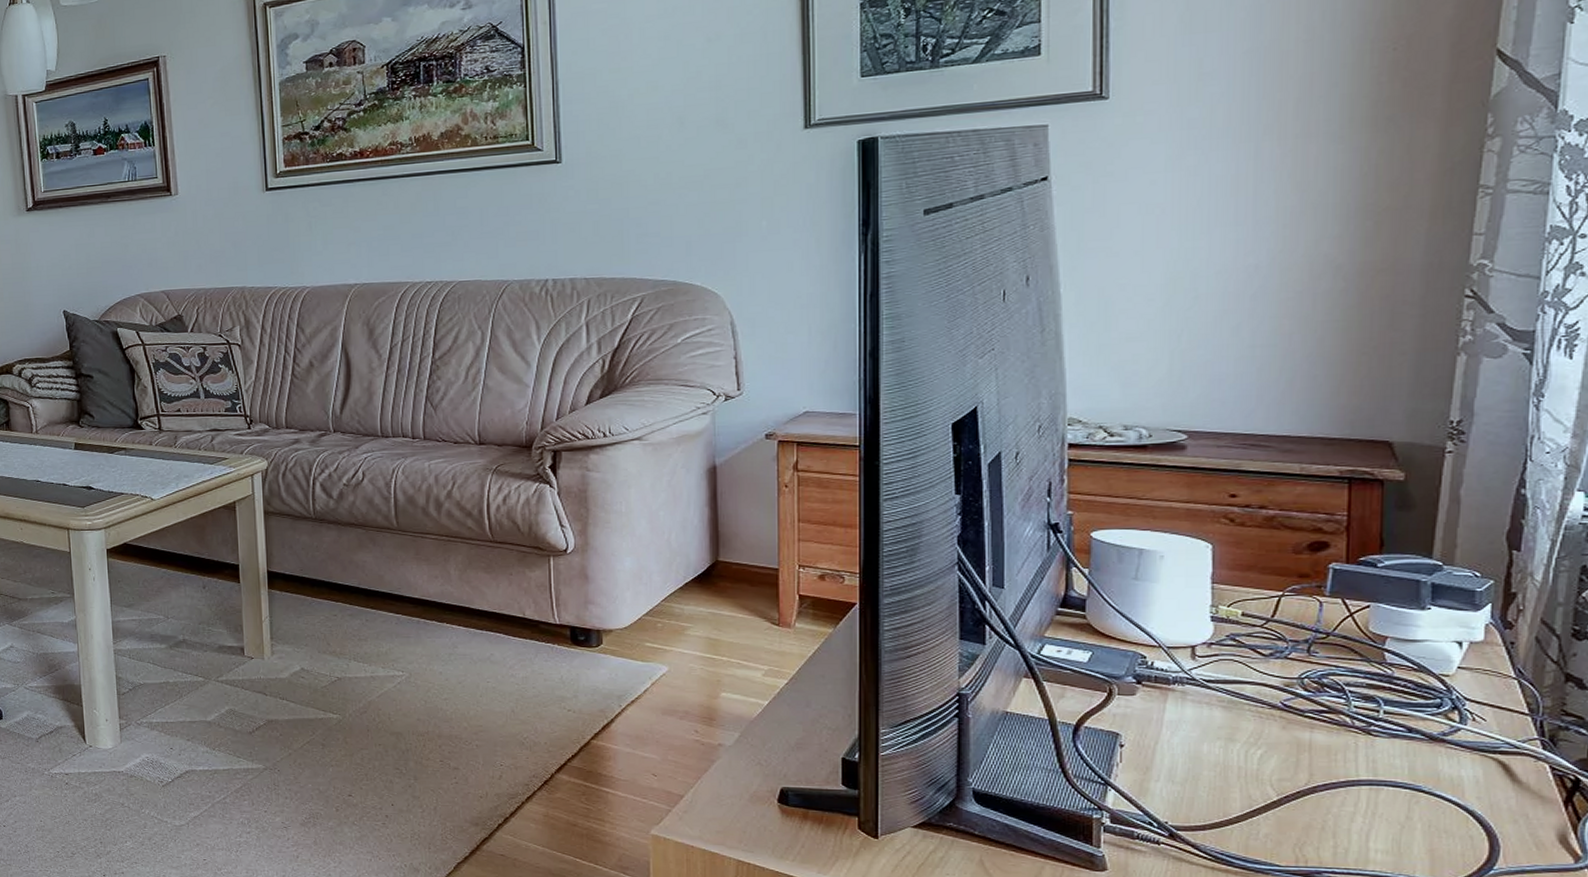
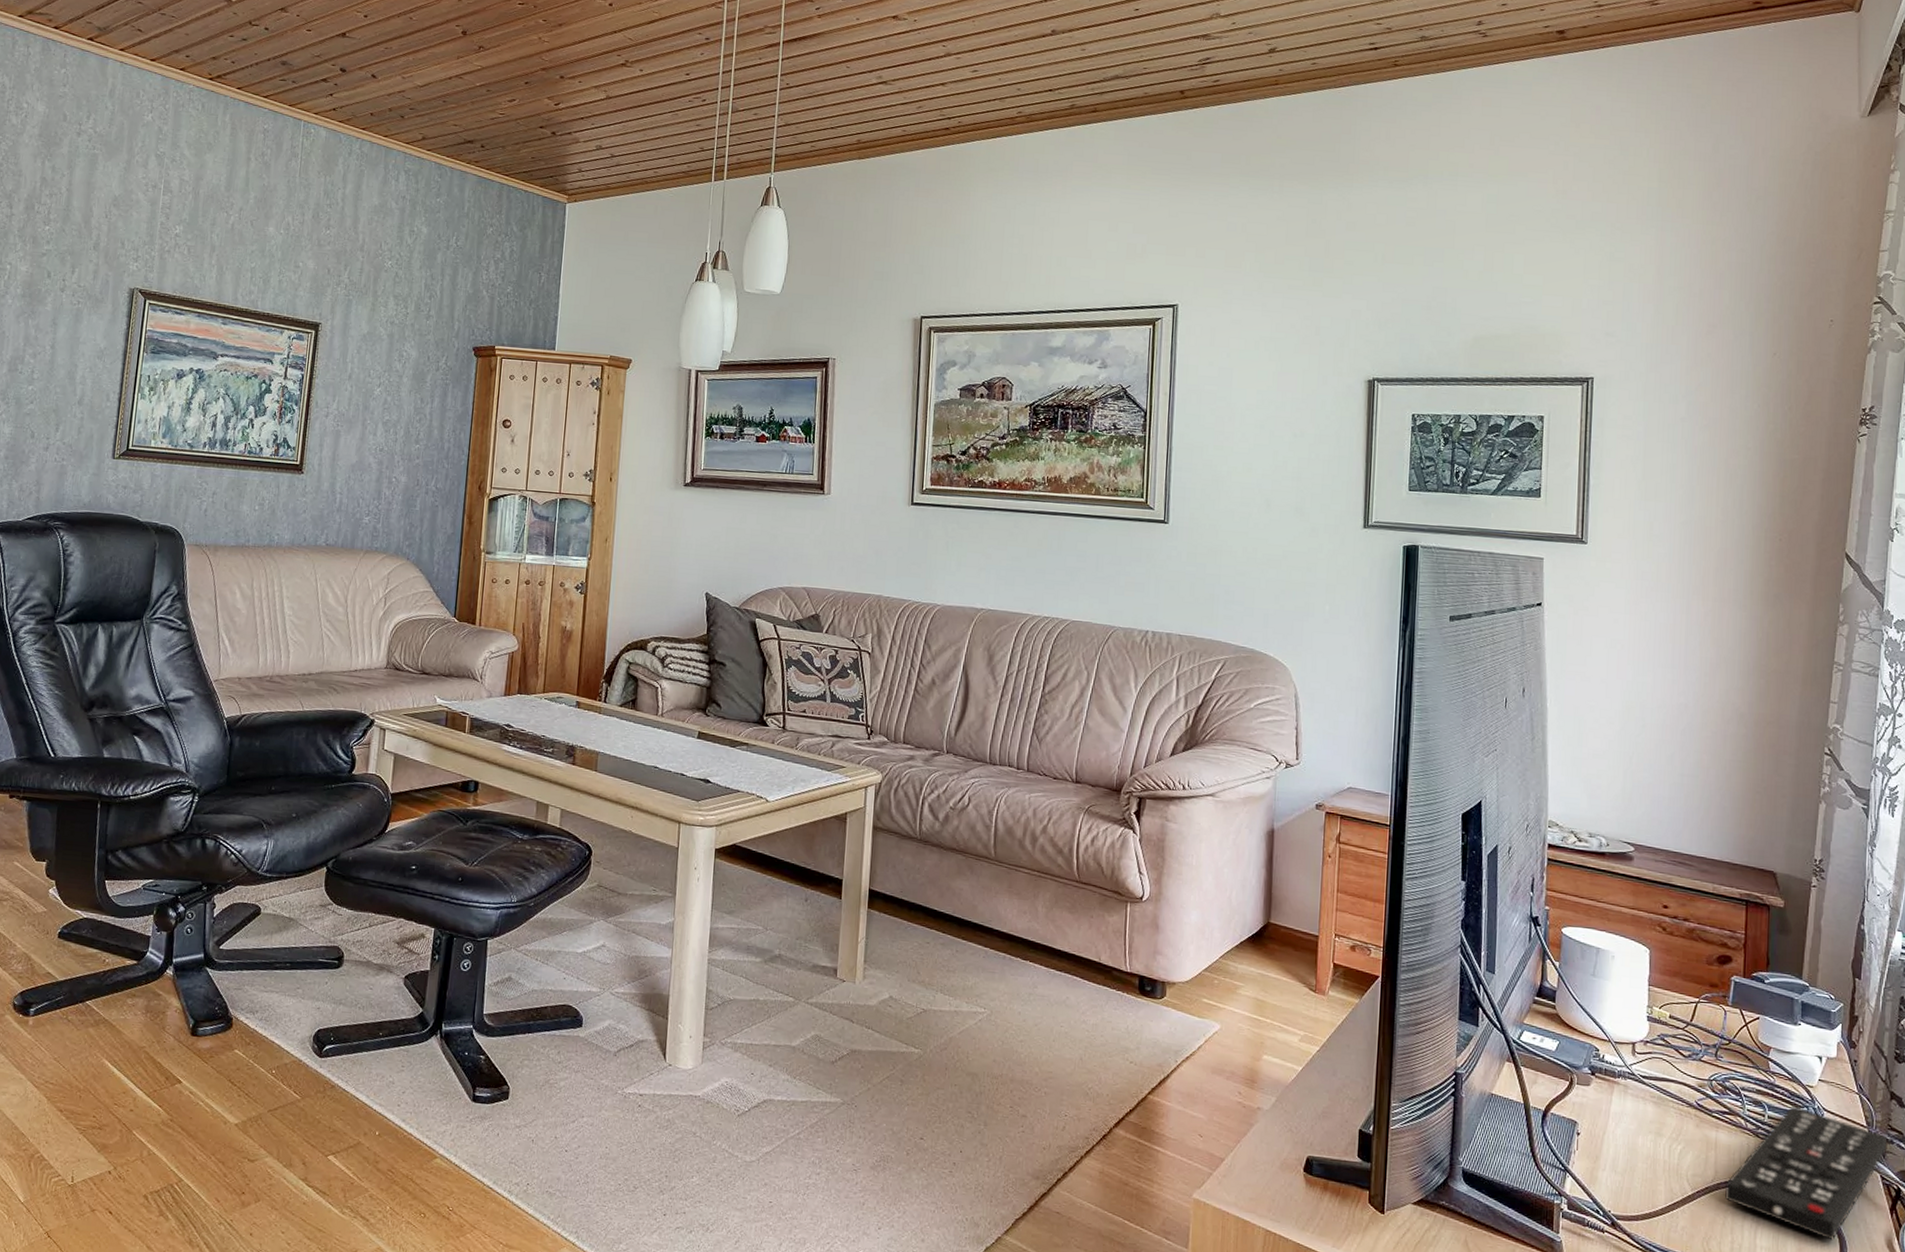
remote control: none [1322,698,1559,839] -> present [1724,1106,1887,1241]

